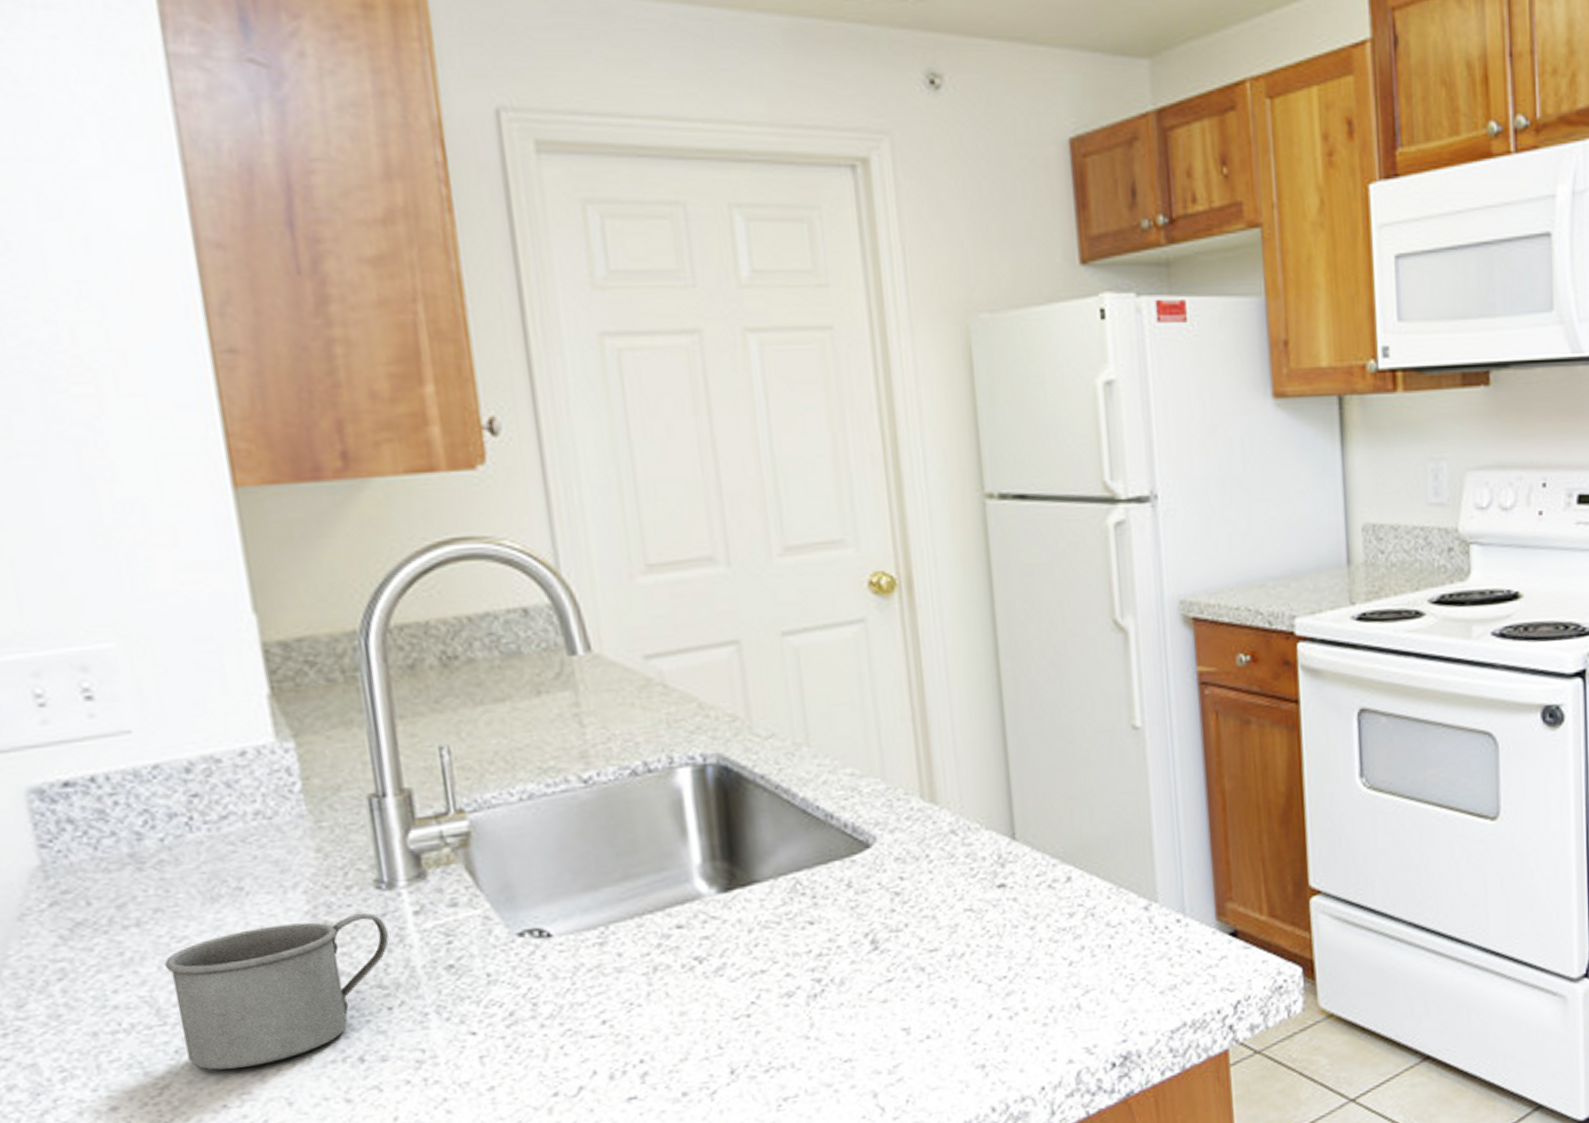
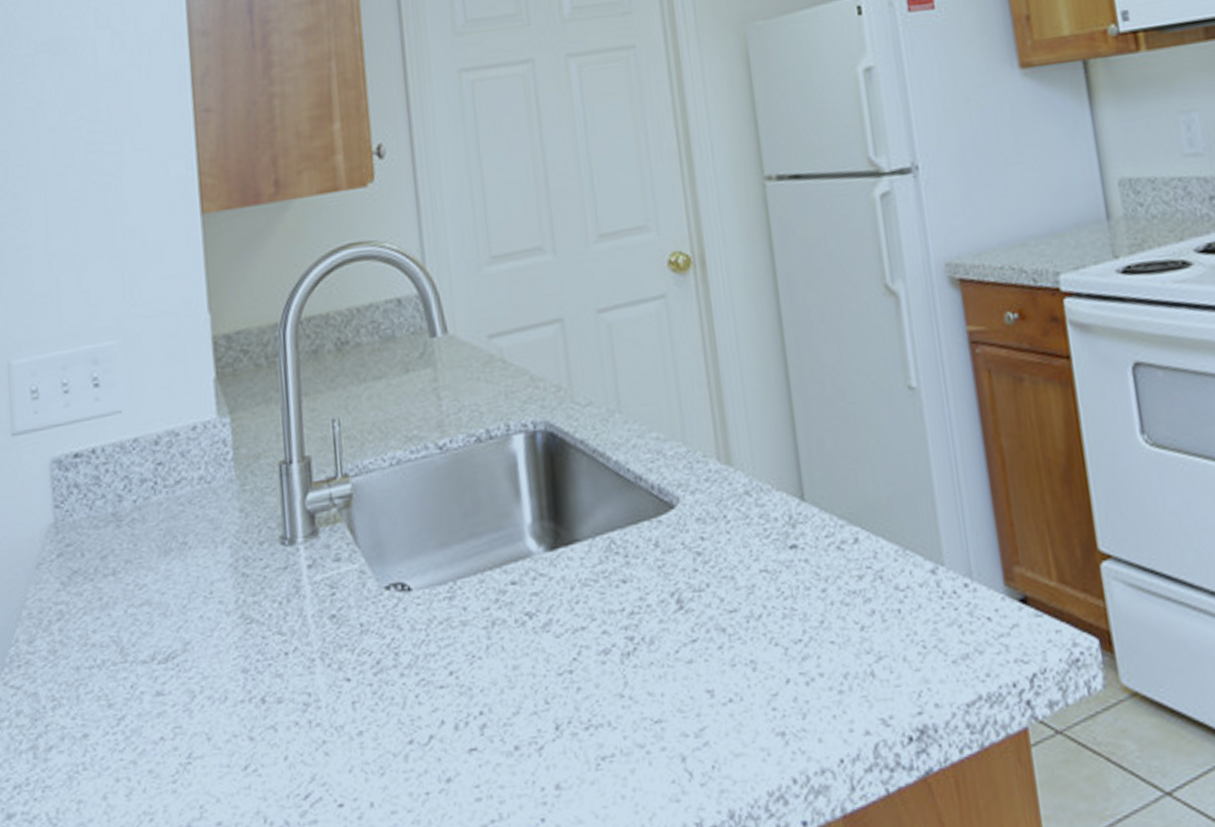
mug: present [164,912,390,1070] -> none [129,565,289,705]

